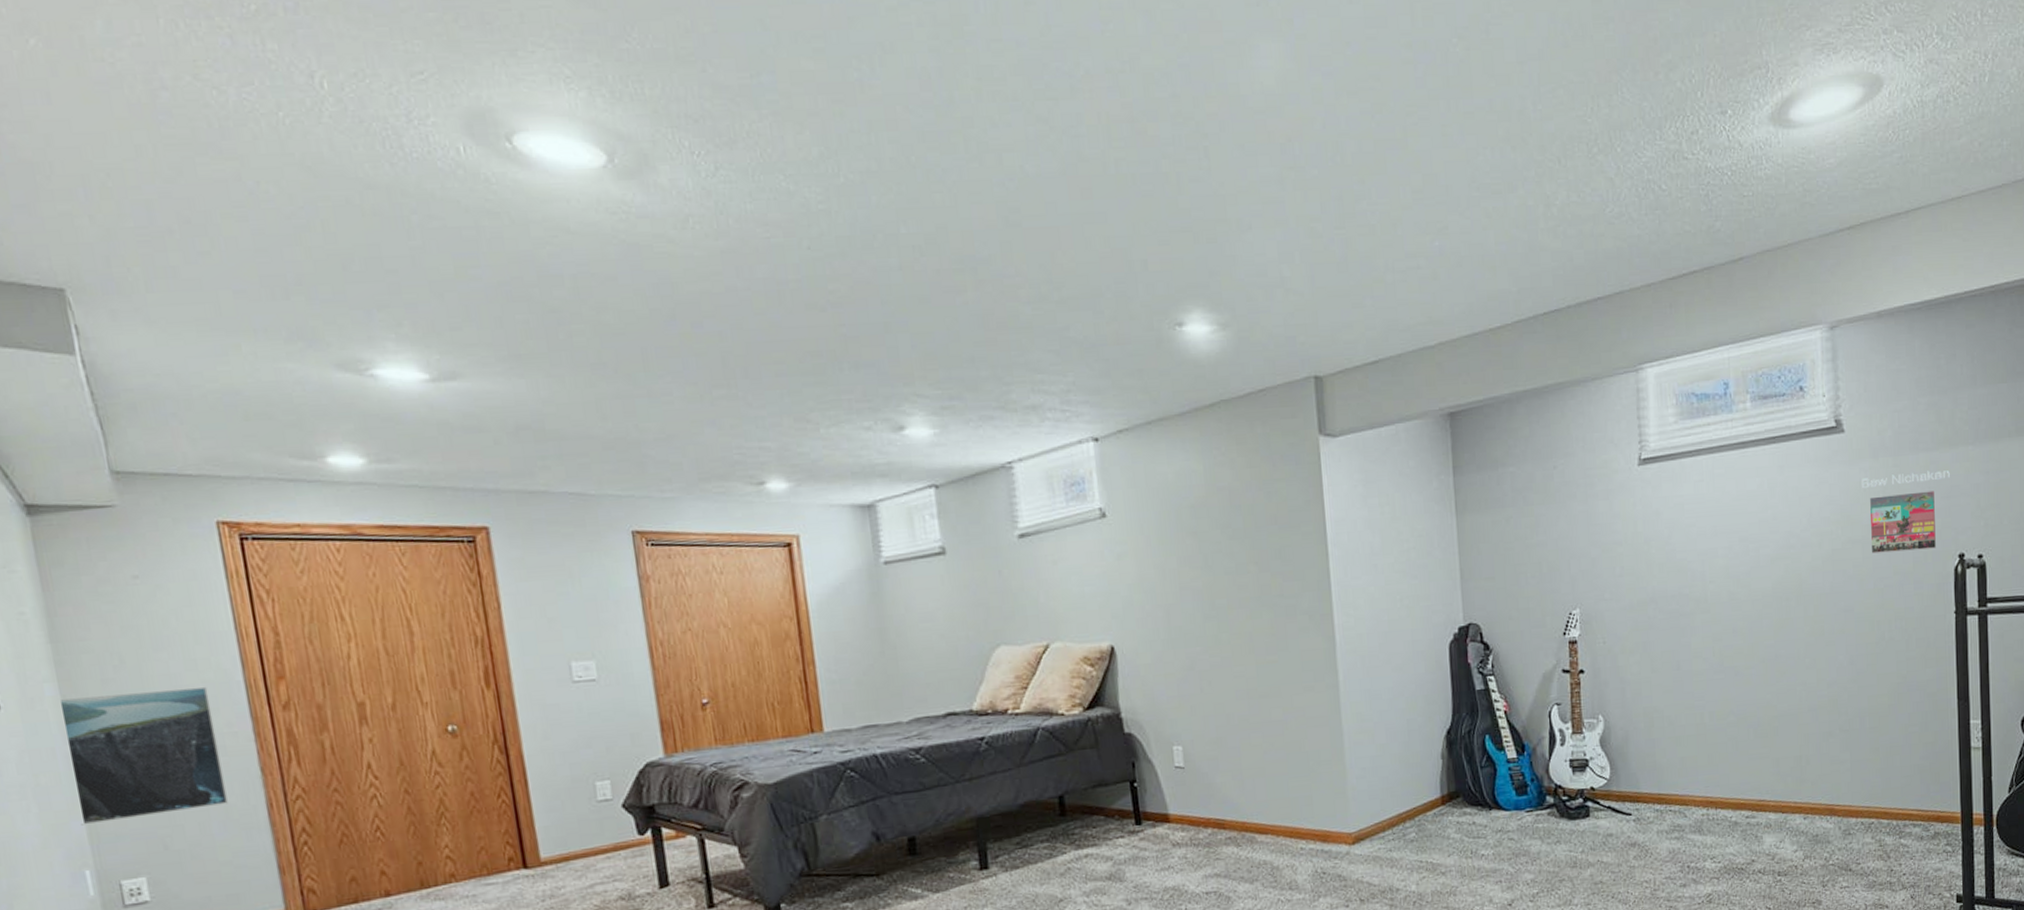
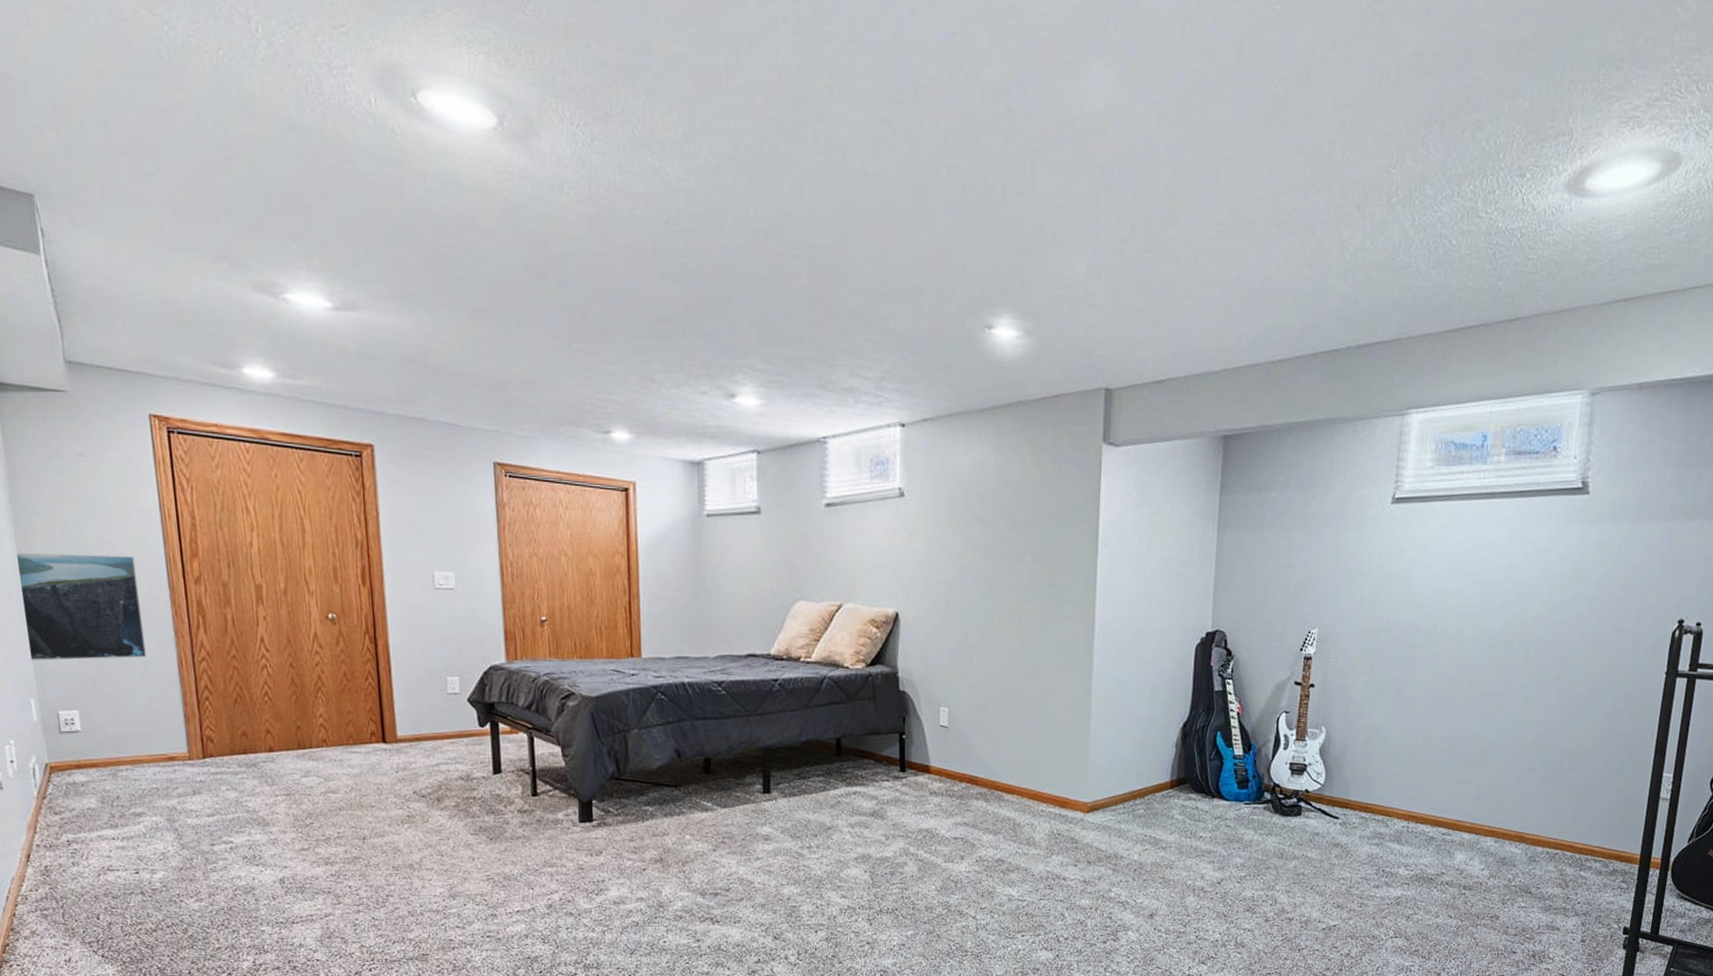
album cover: present [1862,470,1950,554] -> none [1597,538,1683,612]

